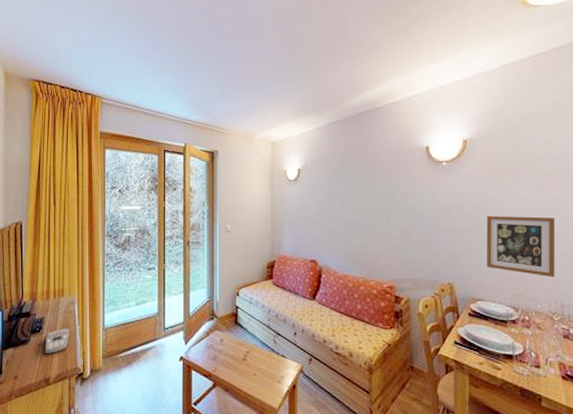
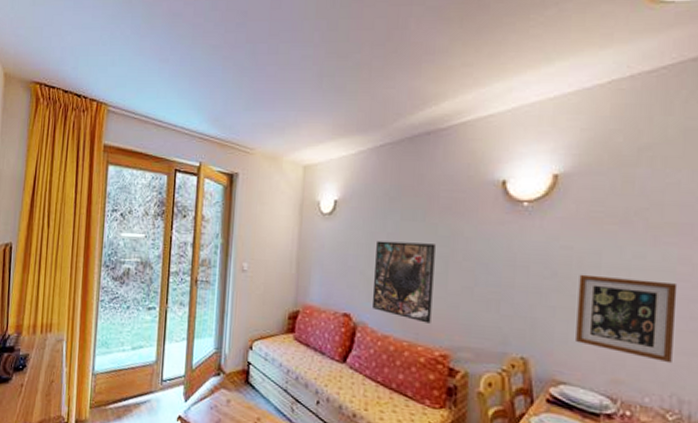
remote control: present [44,328,70,354] -> none [27,368,56,397]
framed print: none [334,199,379,262] -> present [373,240,435,323]

